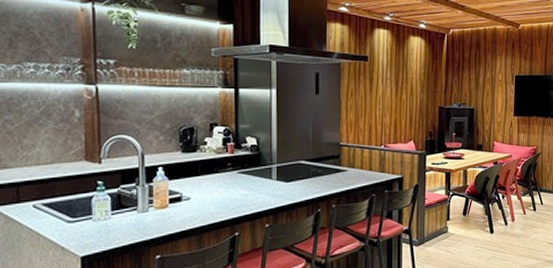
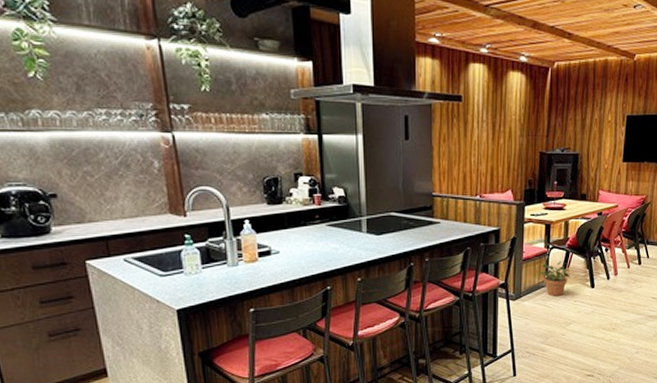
potted plant: none [441,208,470,242] -> present [539,261,570,296]

